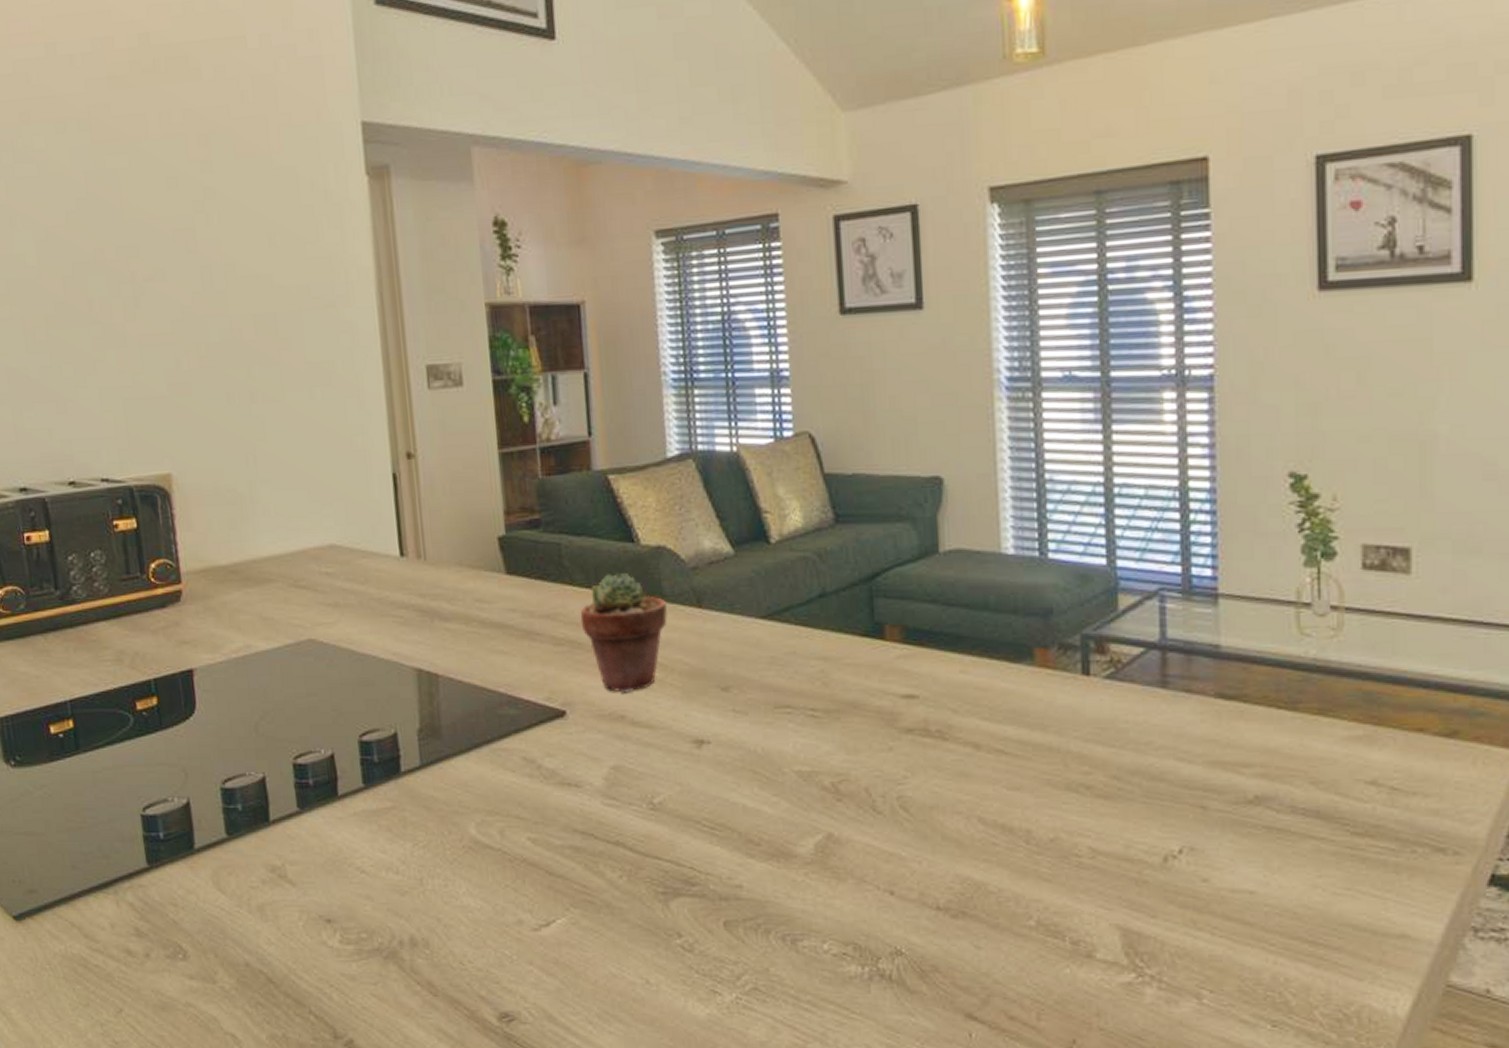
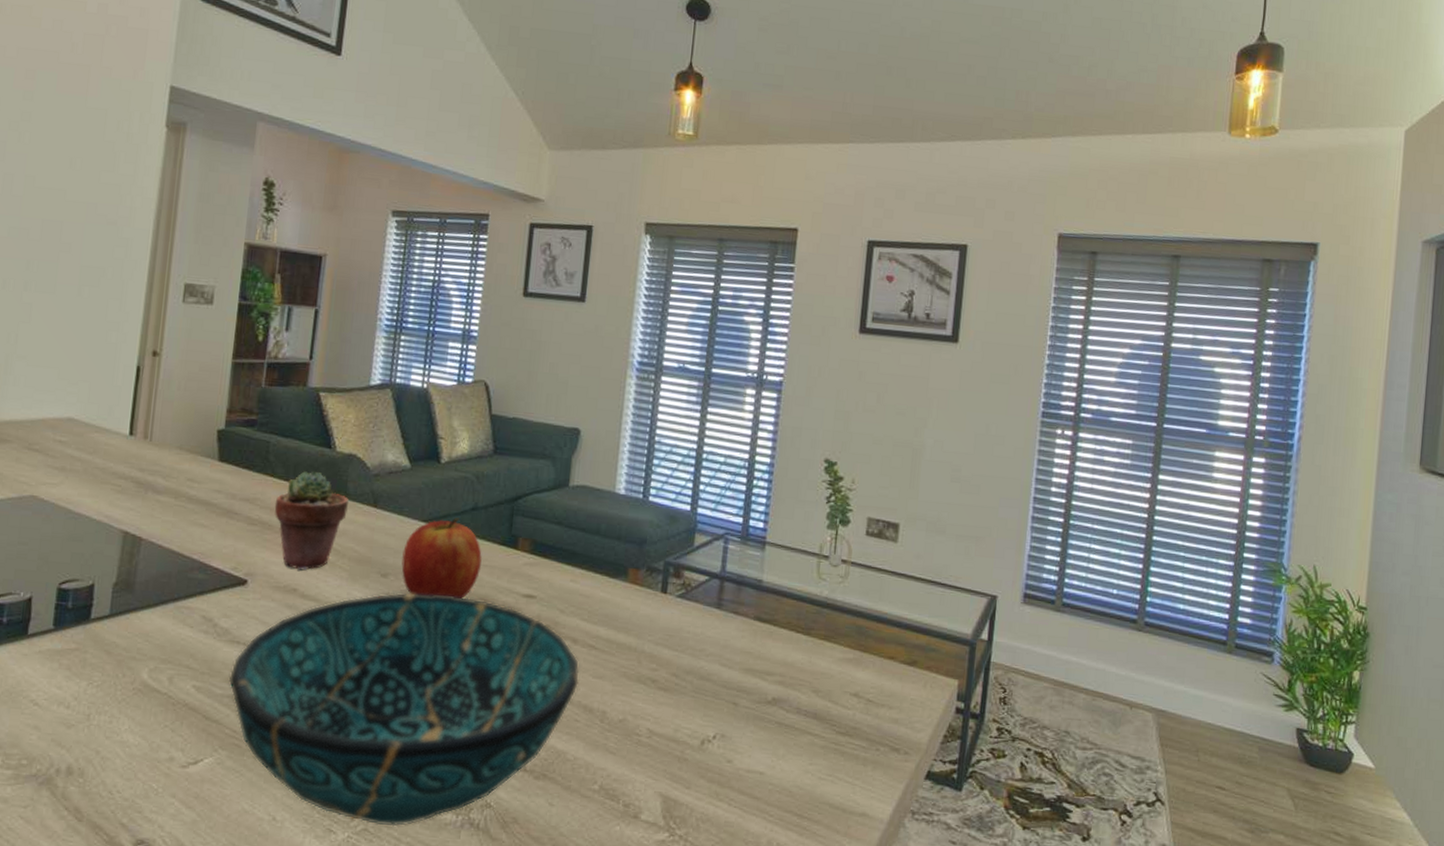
decorative bowl: none [565,706,990,984] -> present [228,592,580,827]
apple: none [742,609,843,709] -> present [401,517,482,599]

